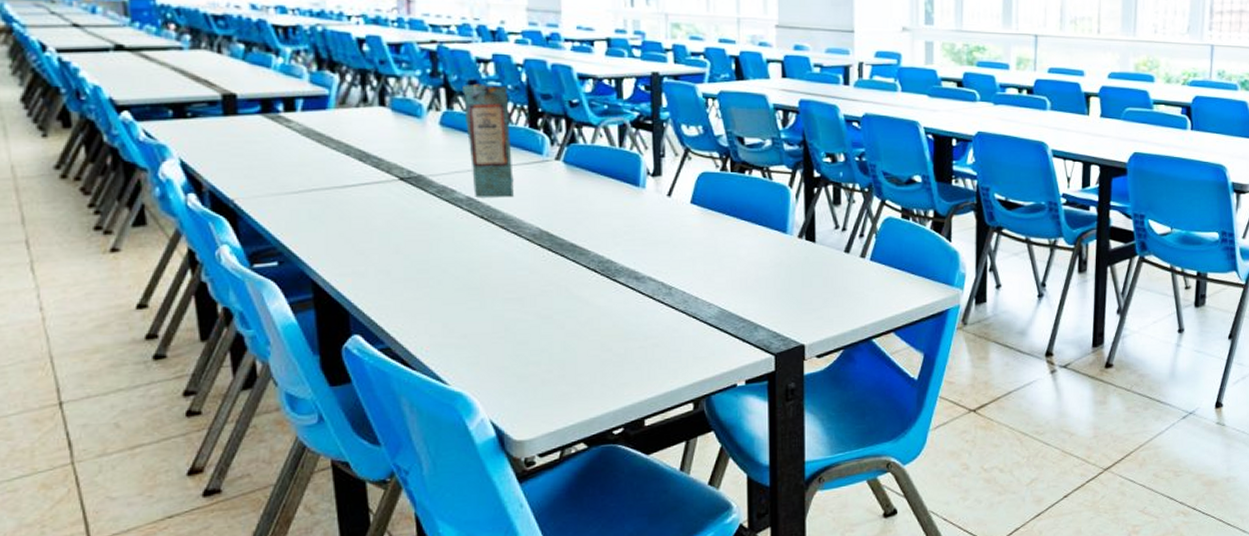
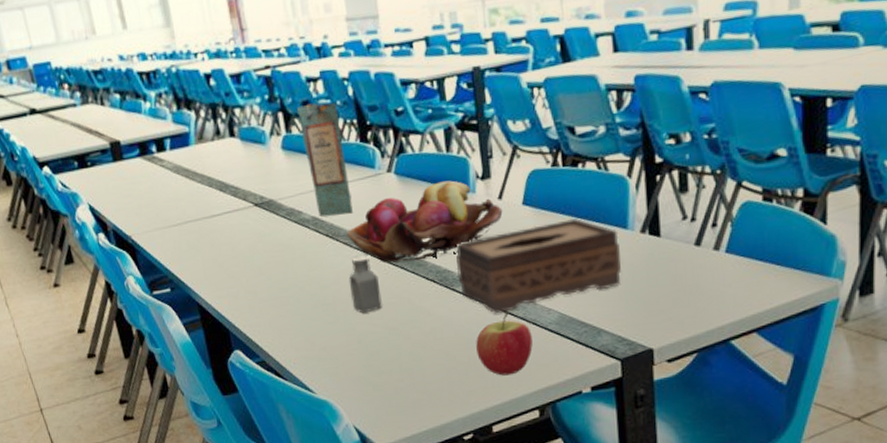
saltshaker: none [501,241,536,300] -> present [348,255,382,314]
fruit basket: none [504,174,671,250] -> present [347,180,503,263]
tissue box: none [619,220,780,307] -> present [456,218,622,314]
apple: none [634,303,691,368] -> present [476,310,533,376]

